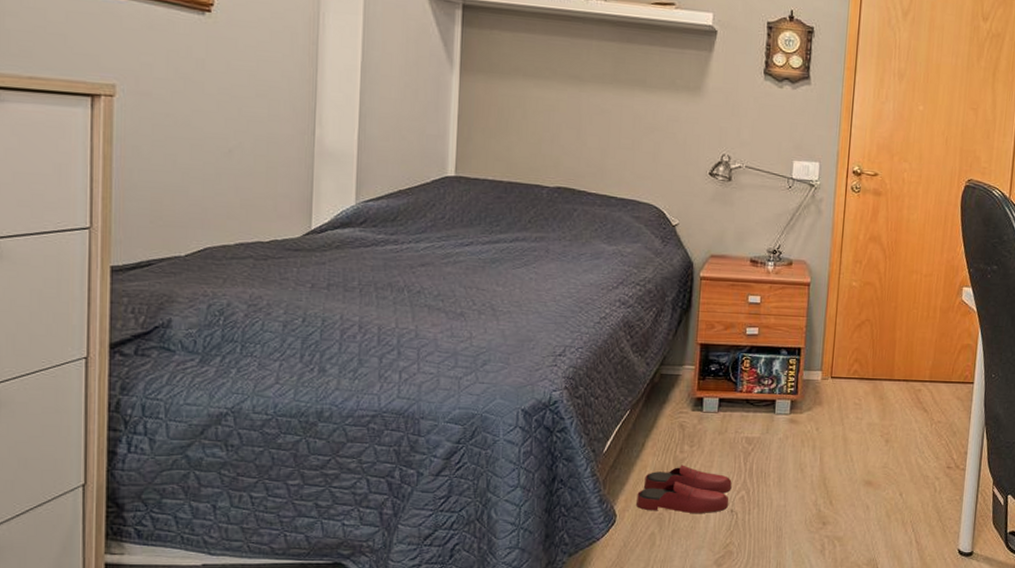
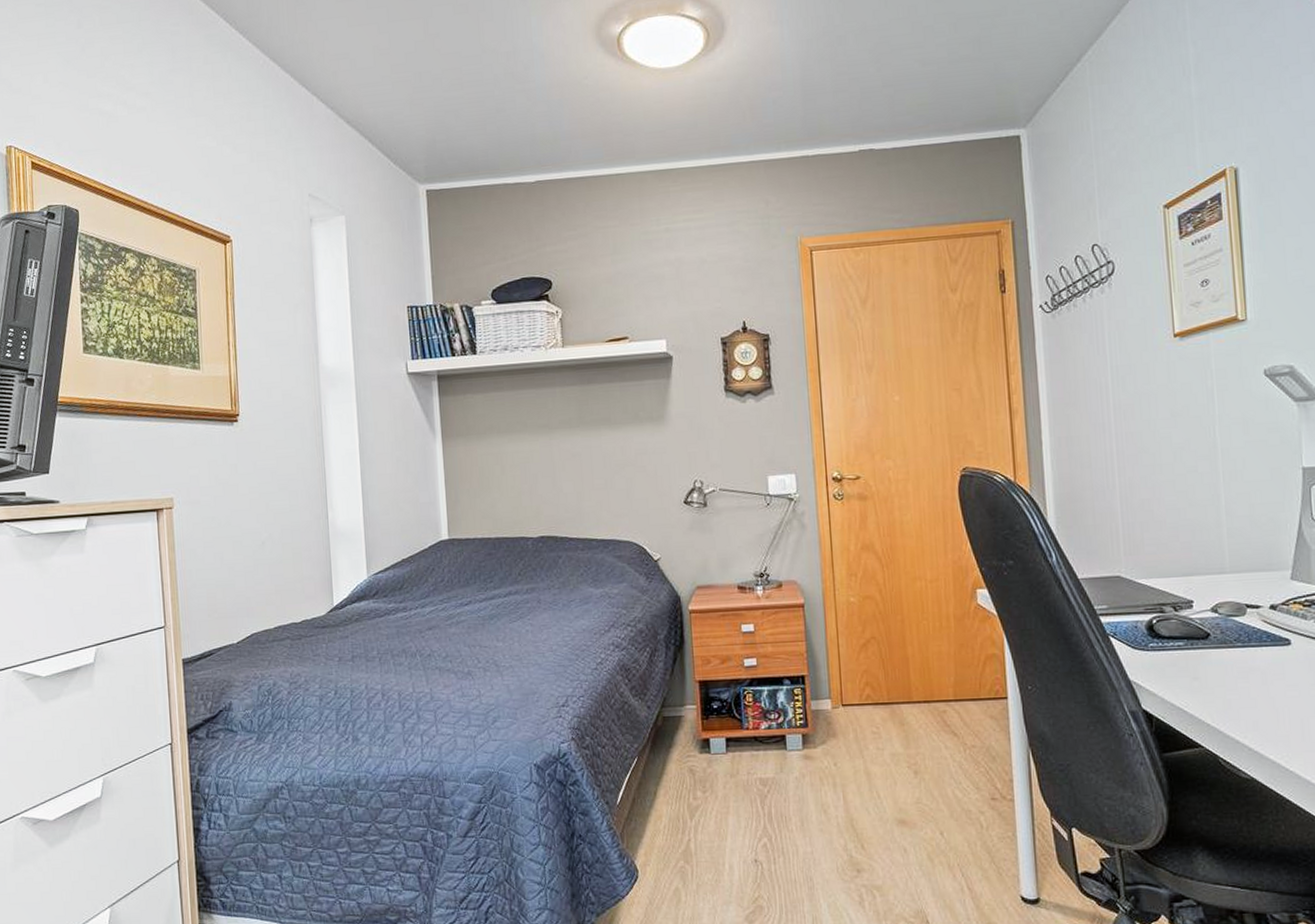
slippers: present [636,465,732,513] -> none [656,812,752,865]

